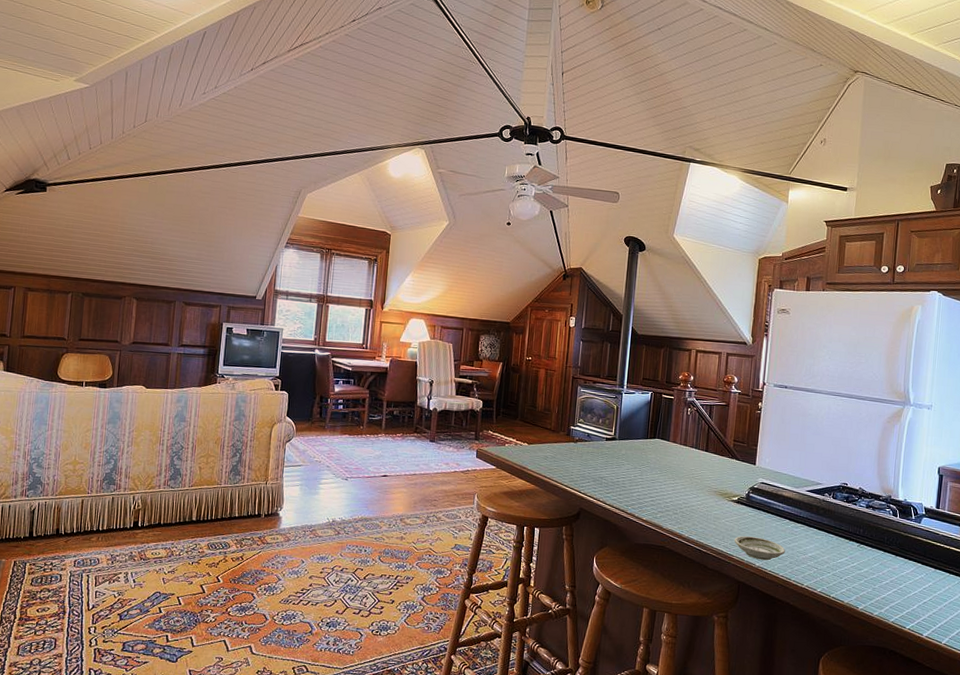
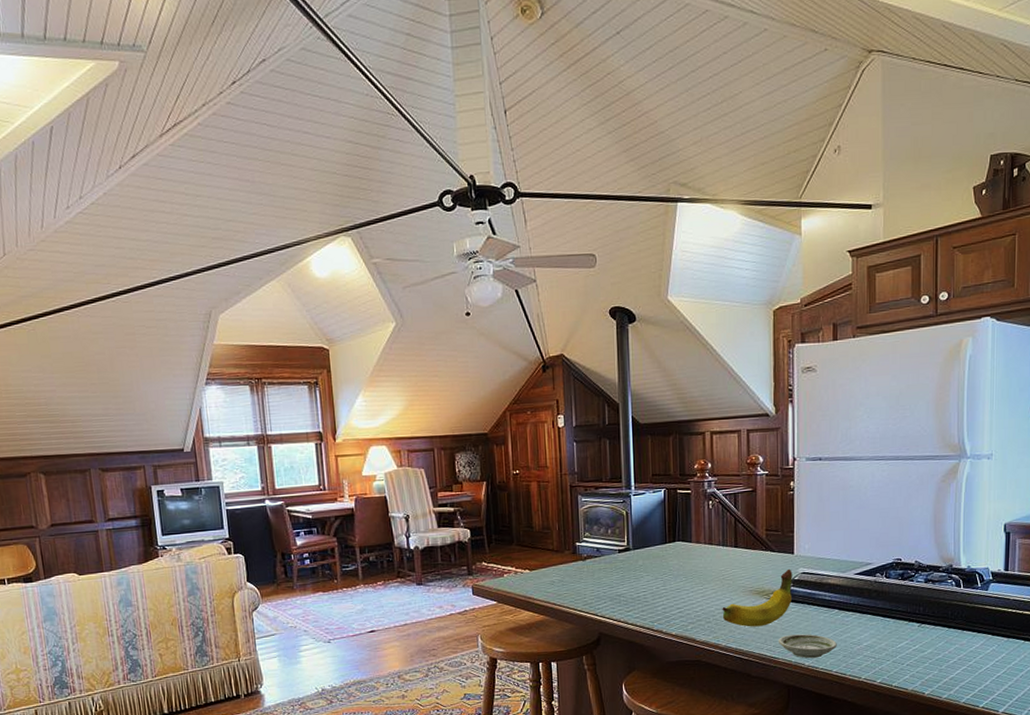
fruit: none [688,477,753,525] -> present [722,568,793,627]

